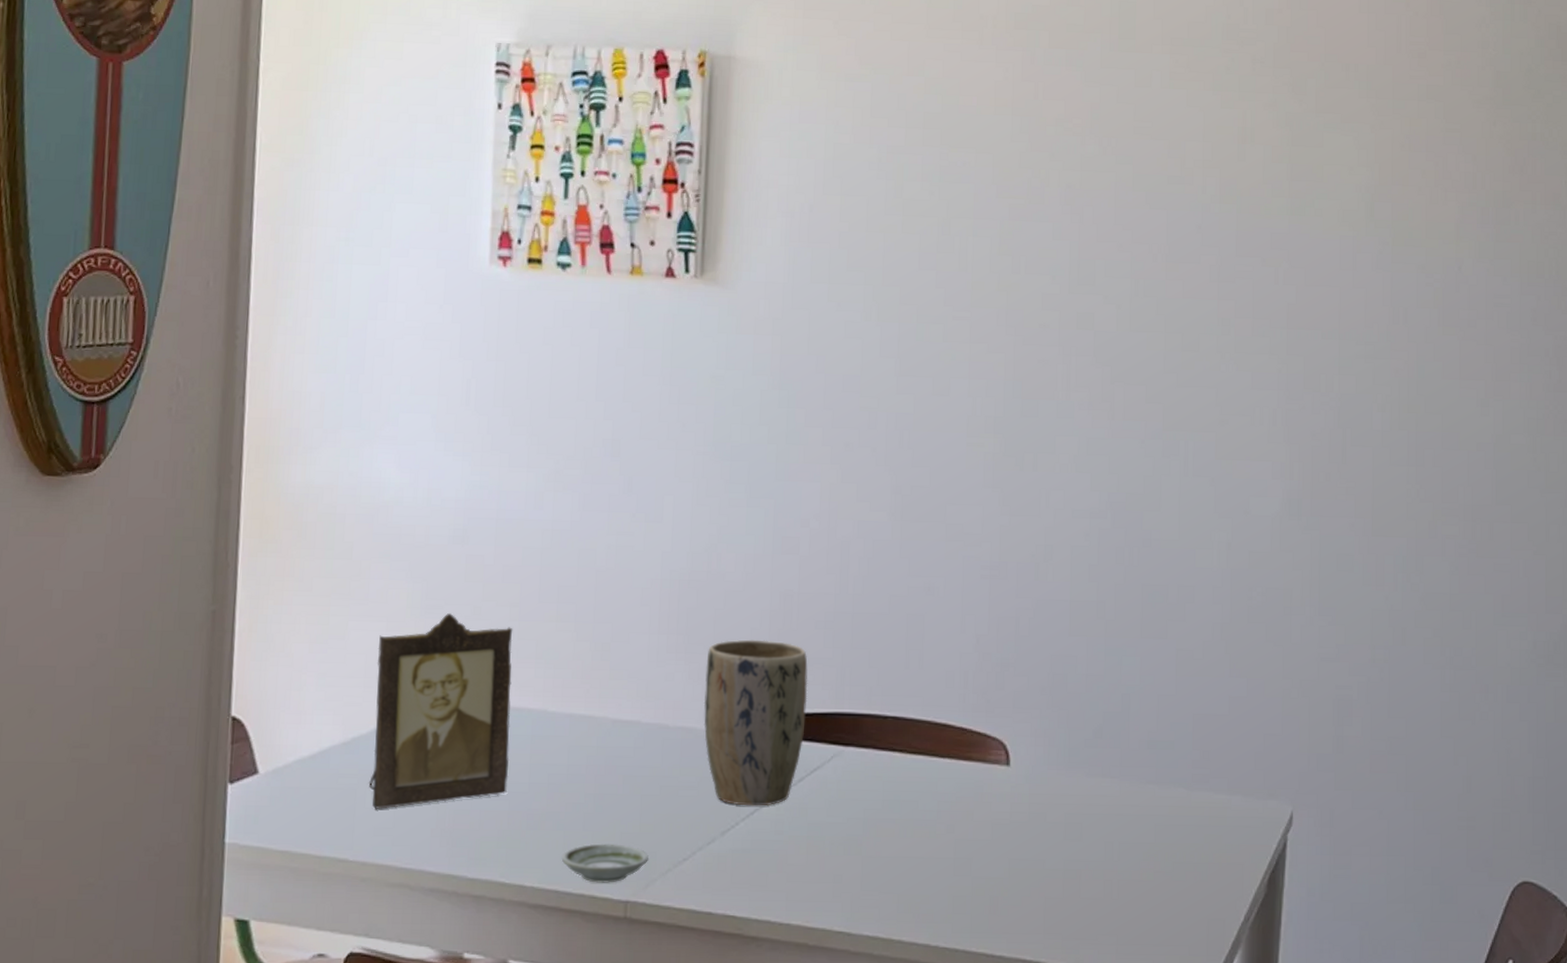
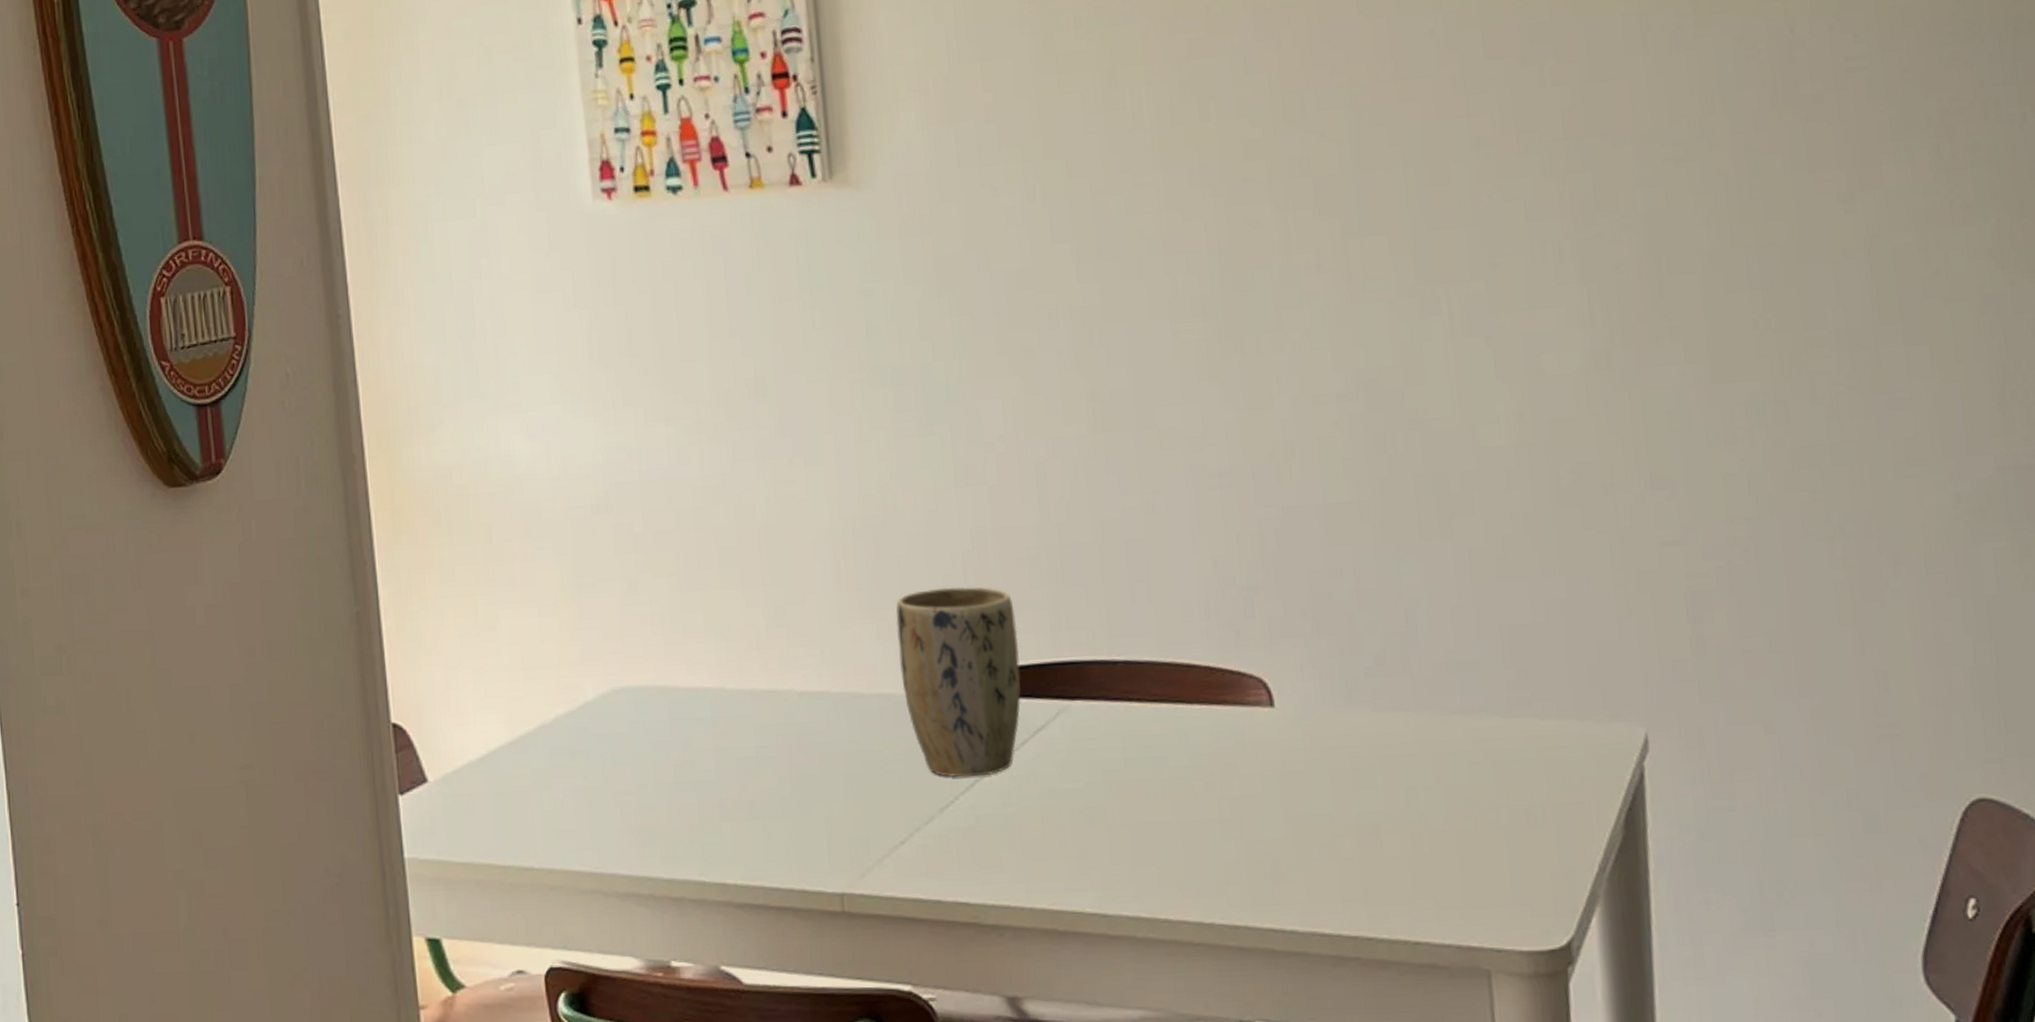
photo frame: present [368,612,513,809] -> none [533,590,693,811]
saucer: present [562,843,650,883] -> none [764,830,862,876]

